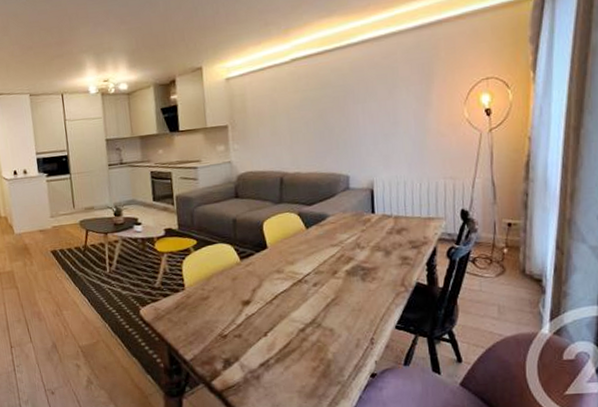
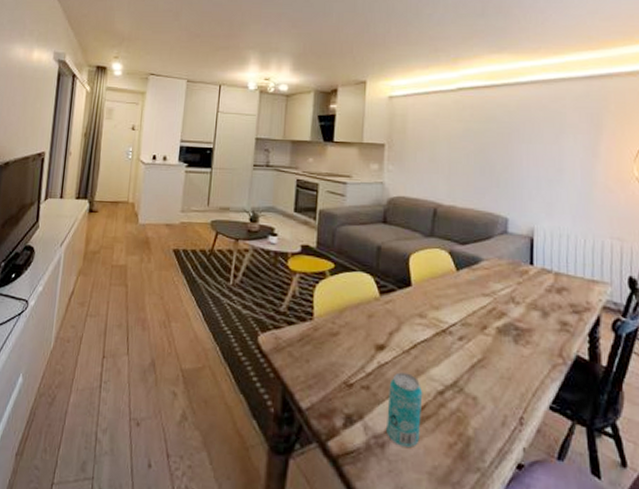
beverage can: none [257,319,288,376] -> present [387,372,423,448]

